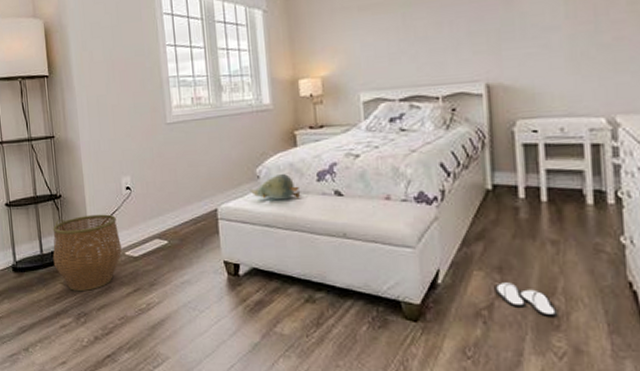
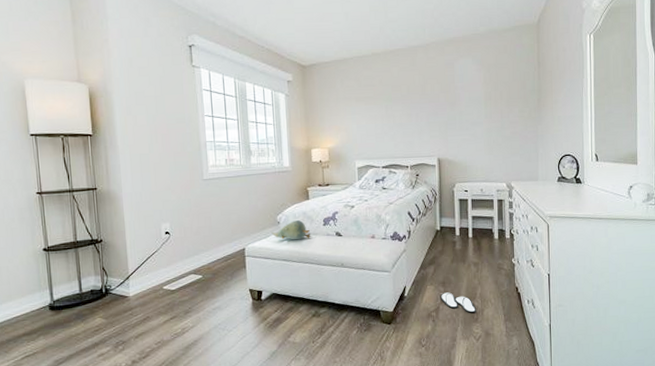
basket: present [52,214,122,292] -> none [92,255,160,324]

